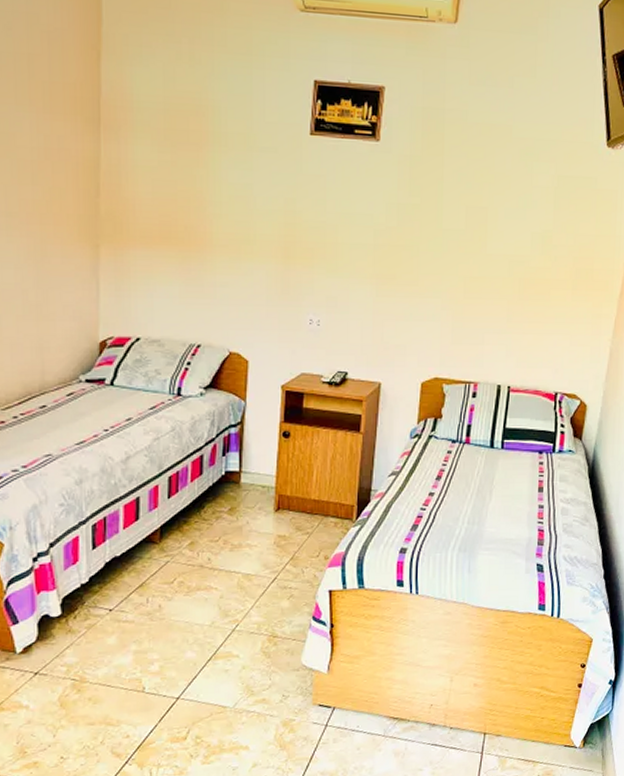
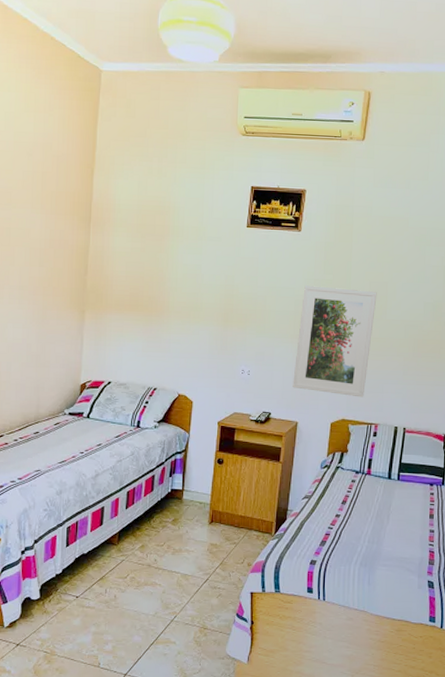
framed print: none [374,211,475,351] -> present [293,285,377,398]

